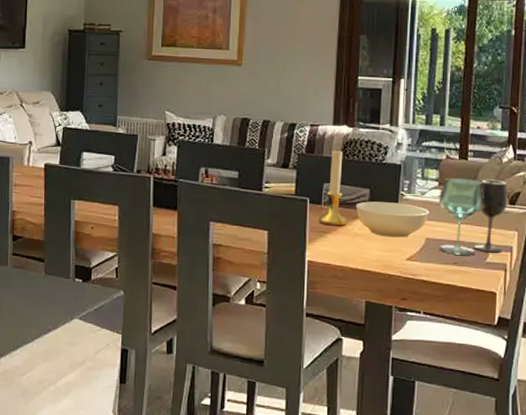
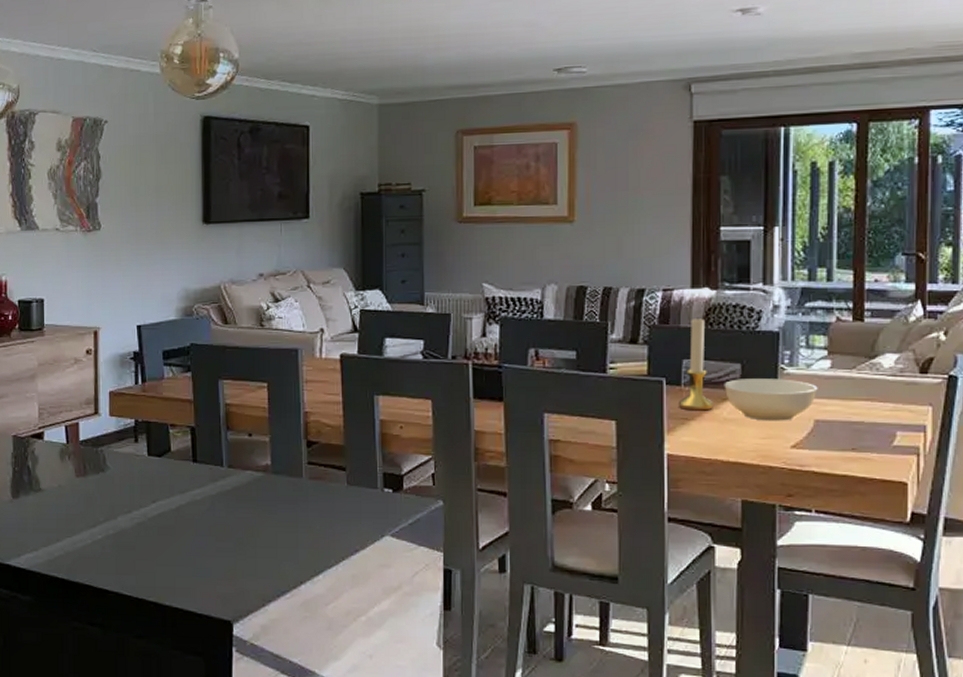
wine glass: present [438,177,485,255] -> none [829,344,888,438]
wine glass: present [474,179,508,253] -> none [877,343,918,434]

